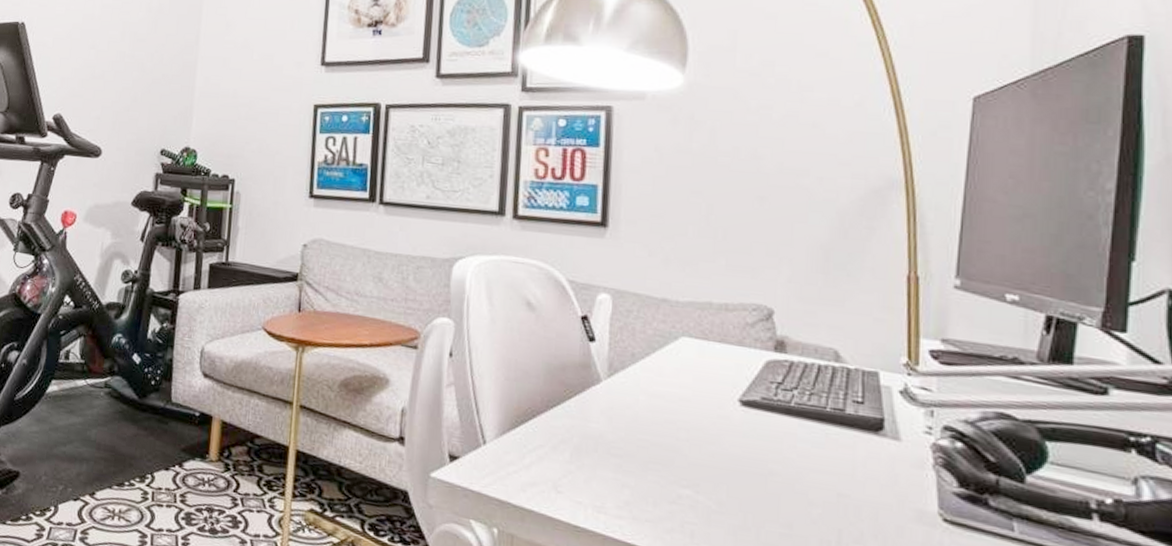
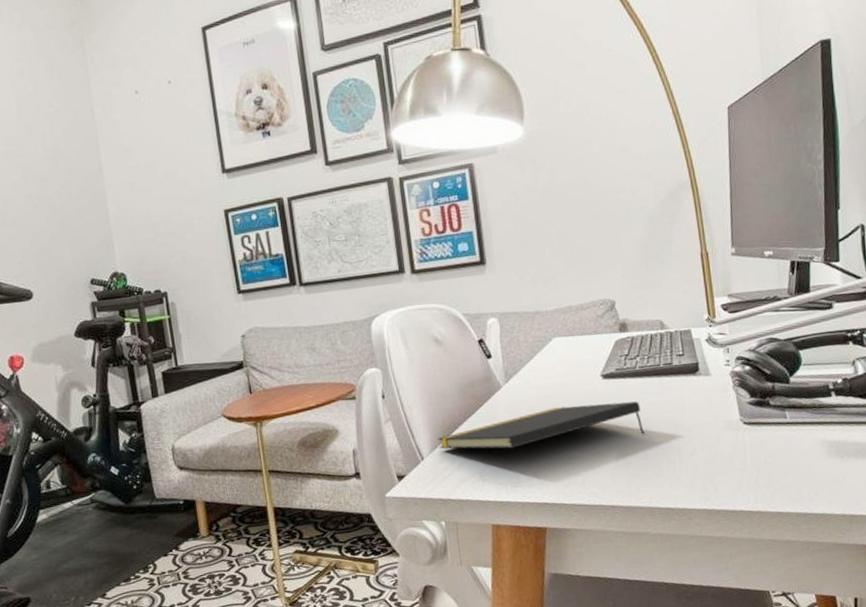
notepad: none [507,422,791,492] -> present [437,401,645,450]

